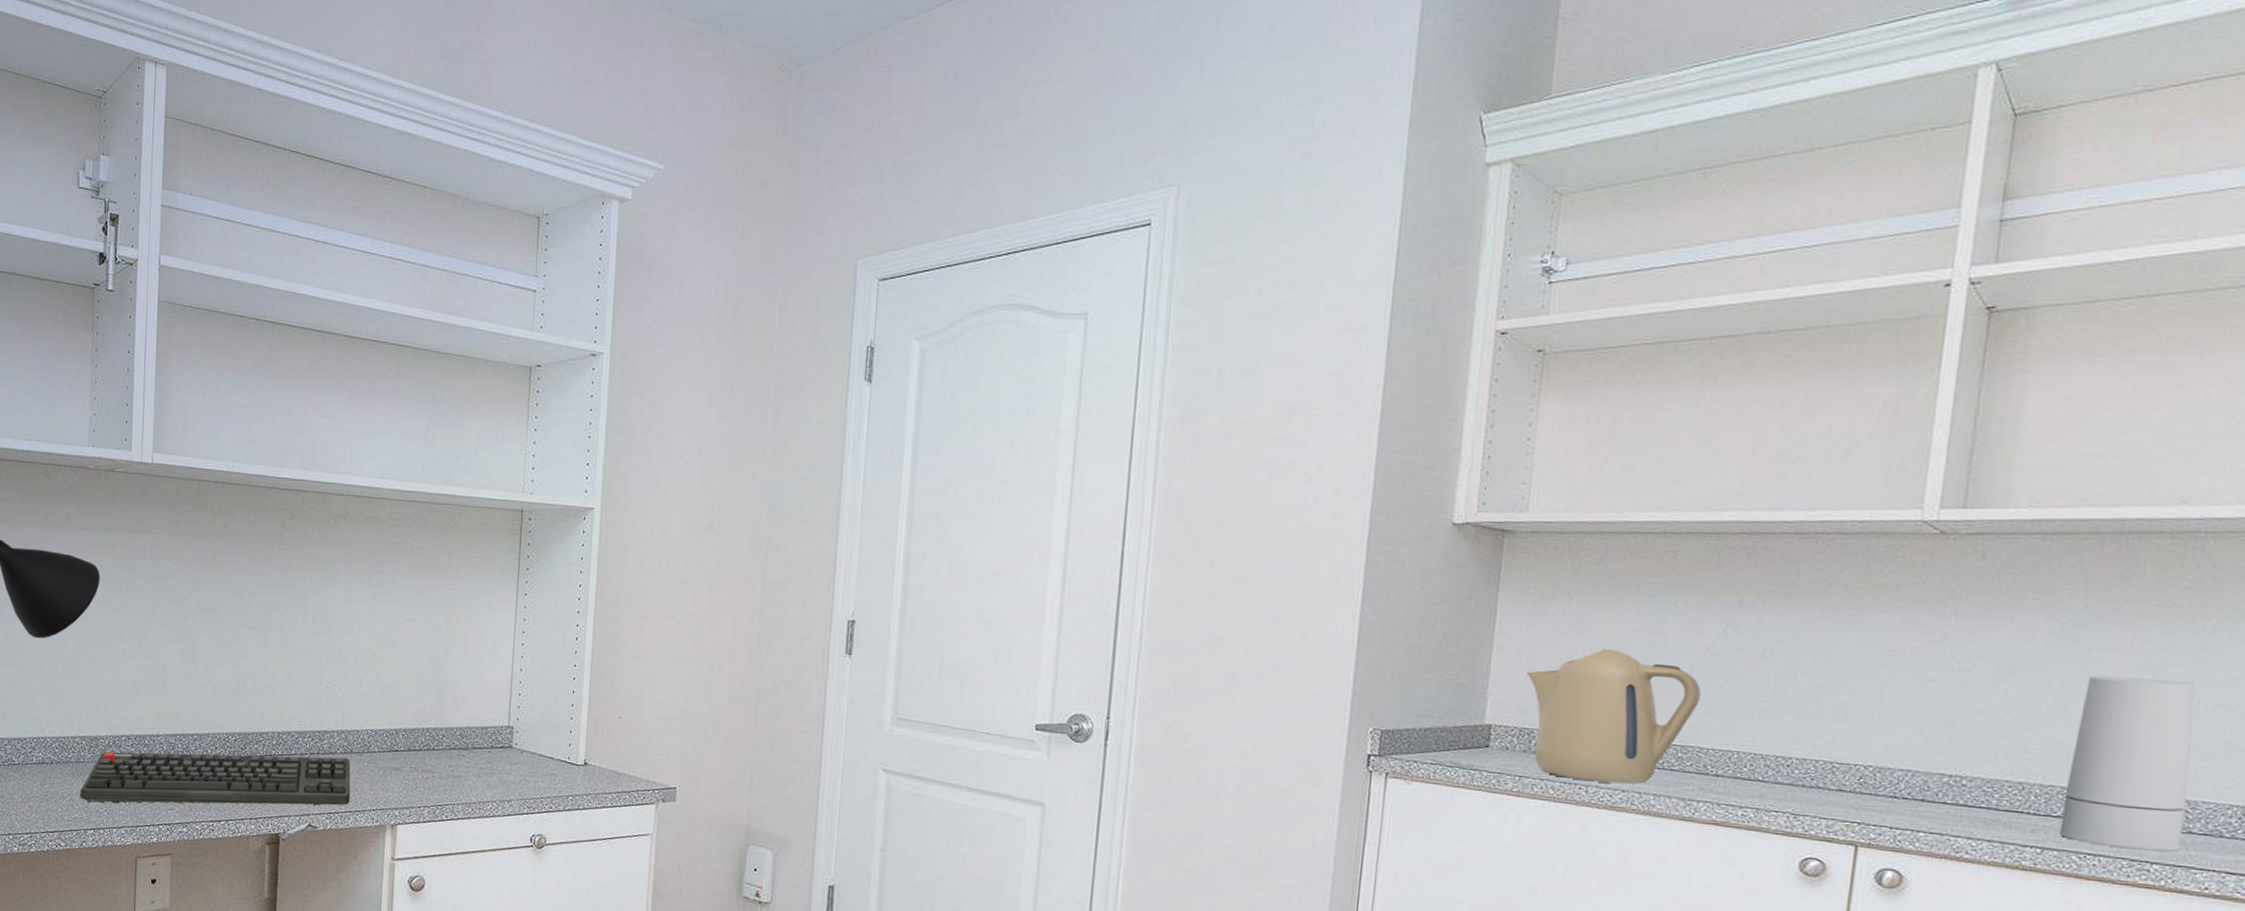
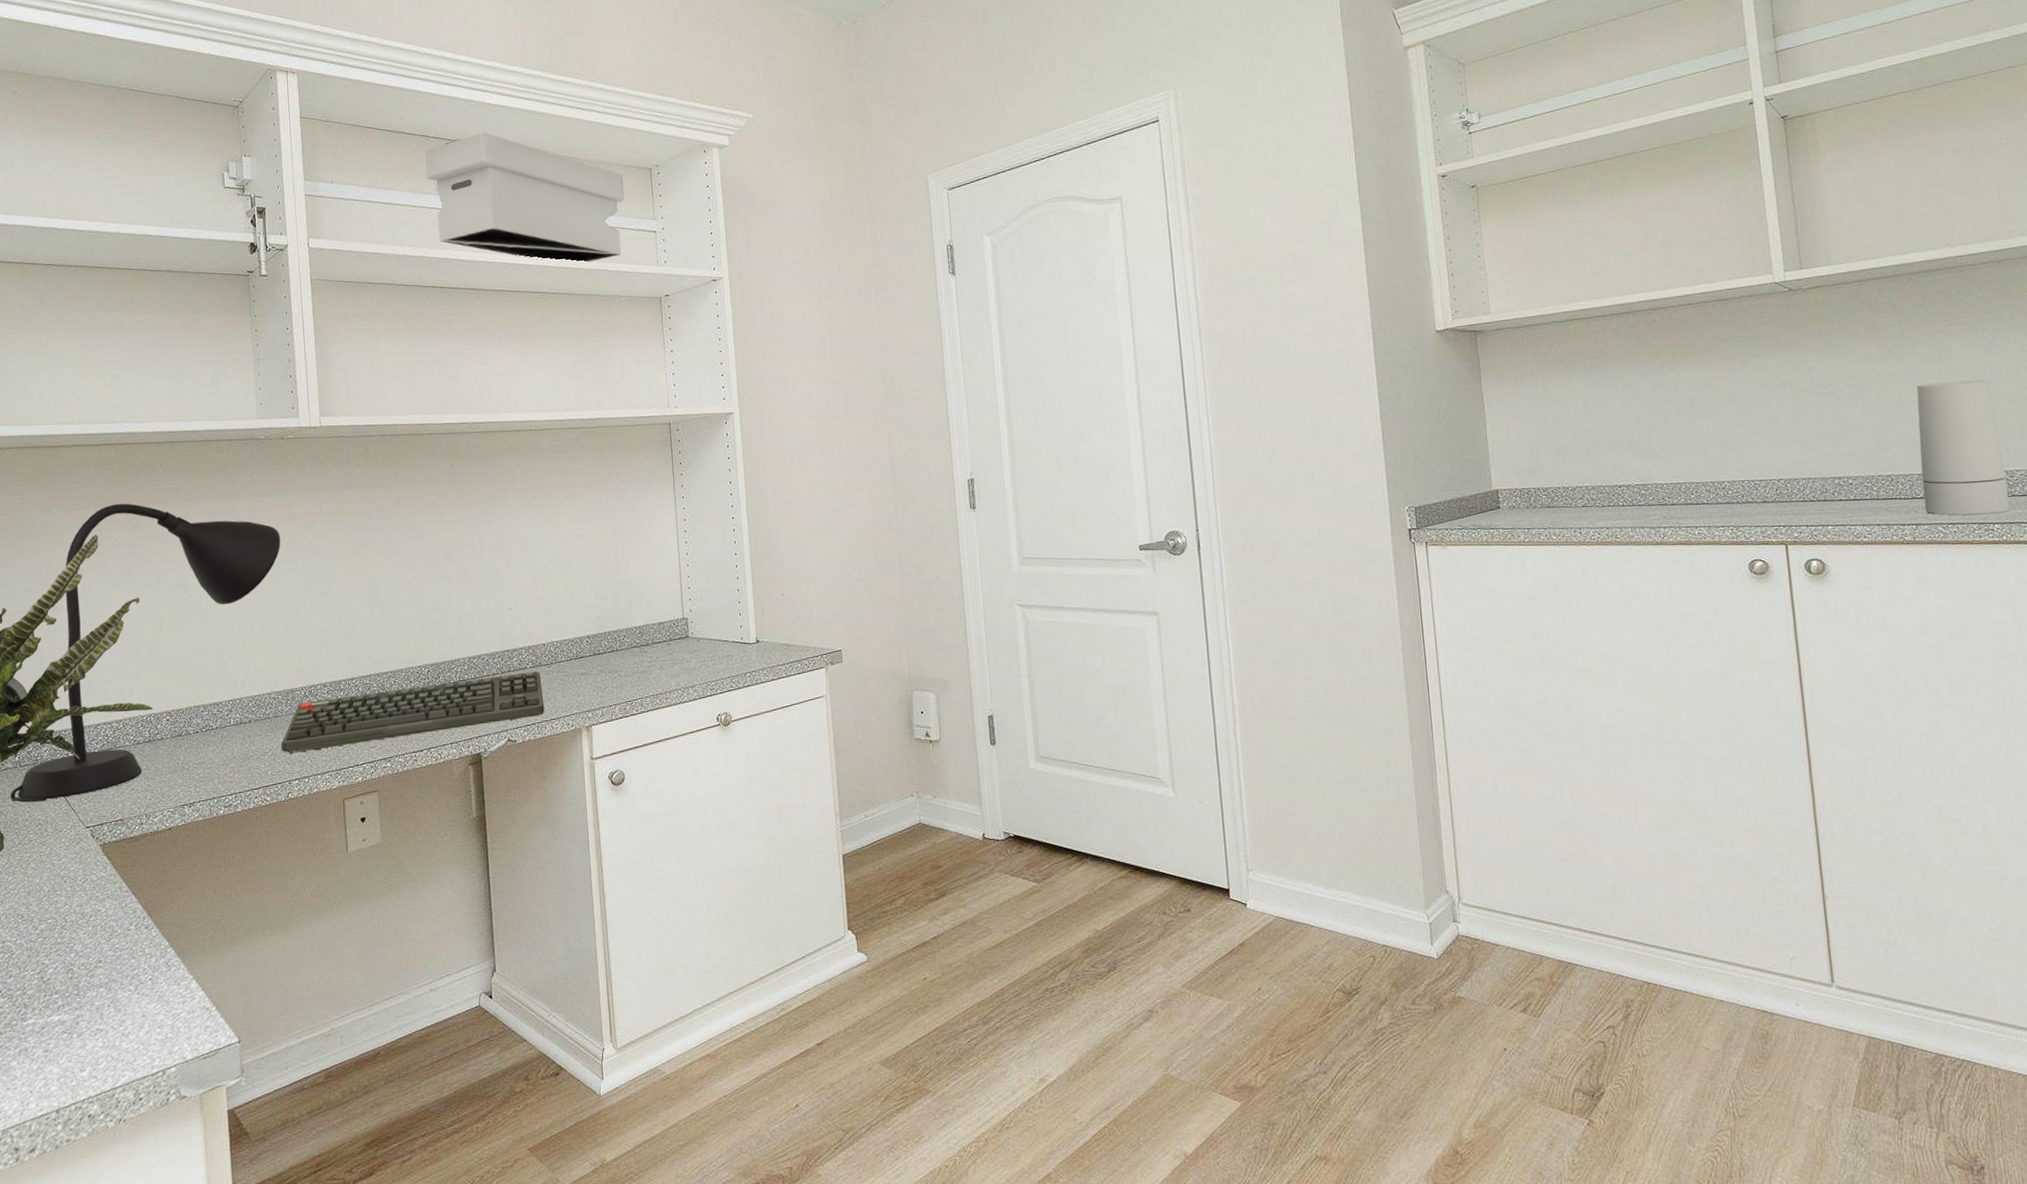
storage box: none [291,154,507,318] -> present [425,132,625,264]
kettle: present [1527,648,1701,784] -> none [1516,414,1648,525]

